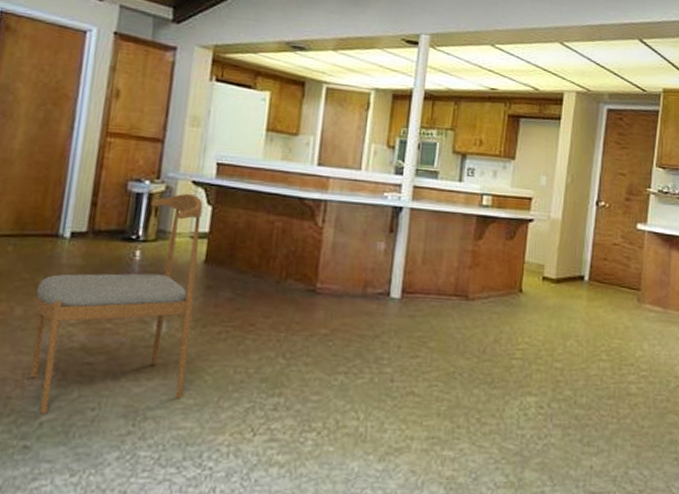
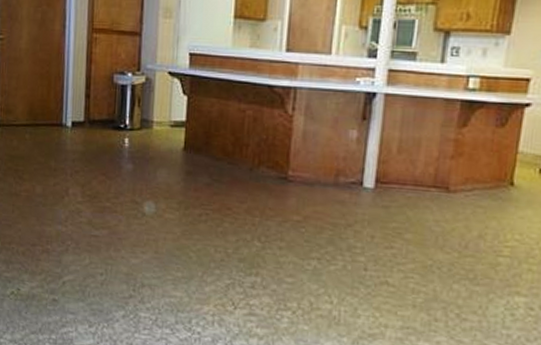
dining chair: present [30,194,203,414] -> none [50,85,179,275]

